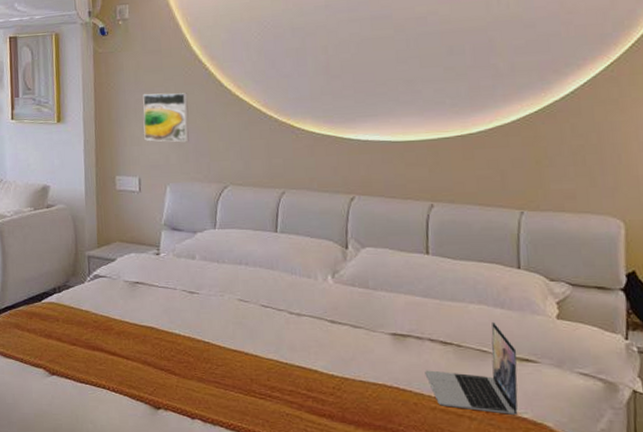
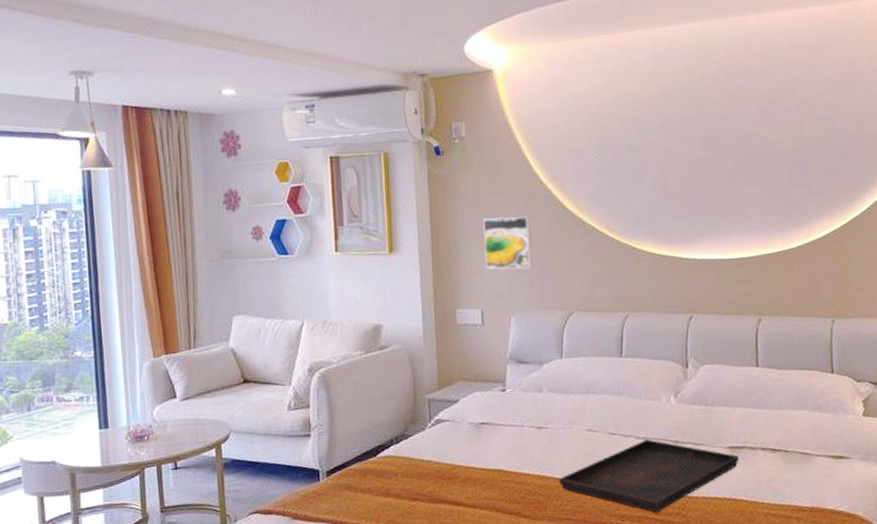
serving tray: none [209,316,403,389] -> present [559,439,739,512]
laptop: present [425,321,518,415] -> none [758,424,835,511]

